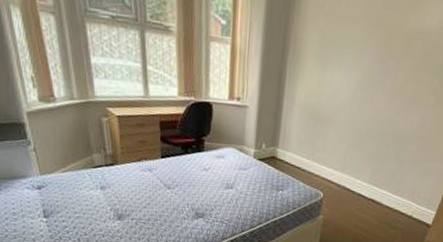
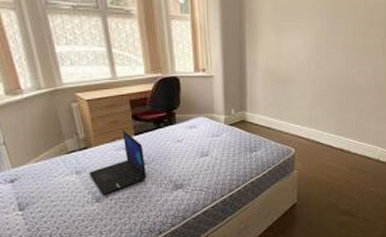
laptop: none [114,151,169,214] -> present [89,130,147,195]

